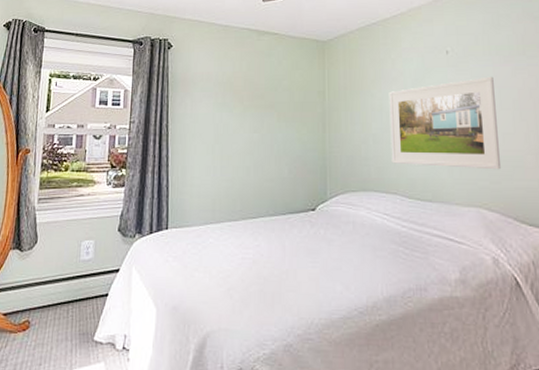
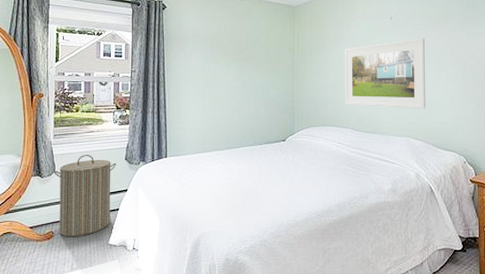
laundry hamper: none [35,224,108,329] -> present [53,155,117,237]

